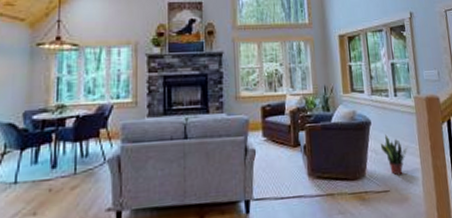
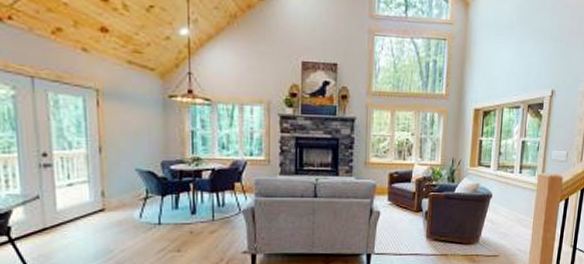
potted plant: present [381,134,408,176] -> none [498,207,523,244]

